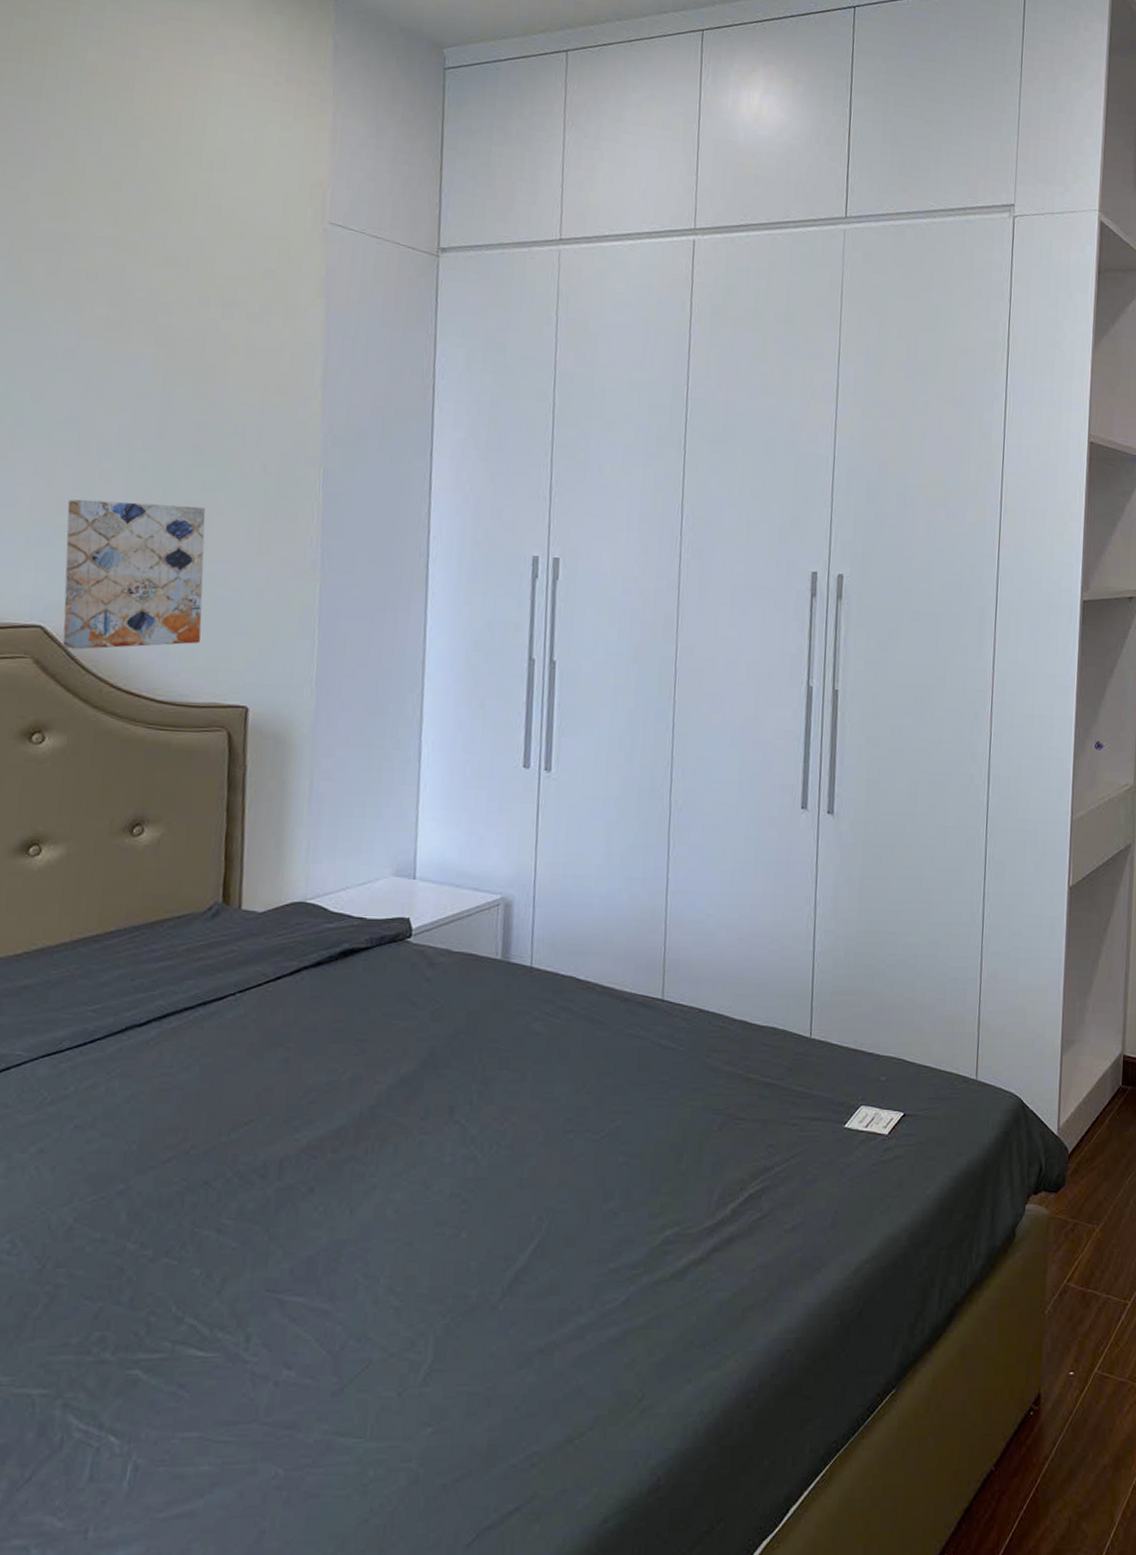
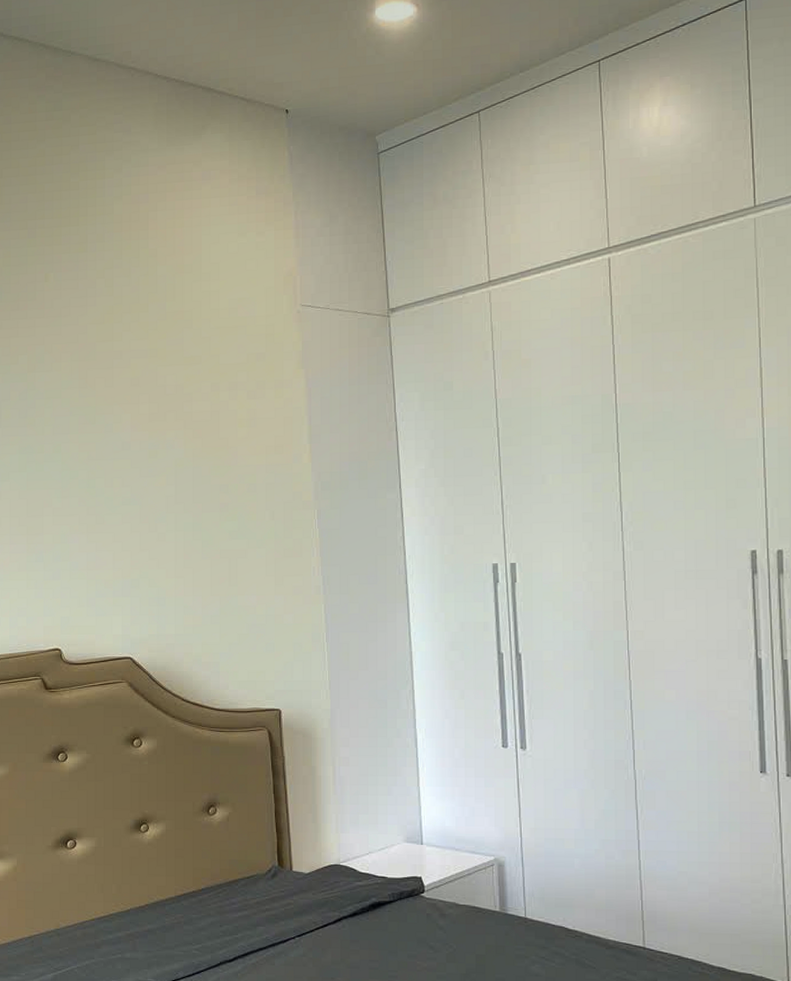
wall art: present [62,499,206,650] -> none [138,553,241,673]

